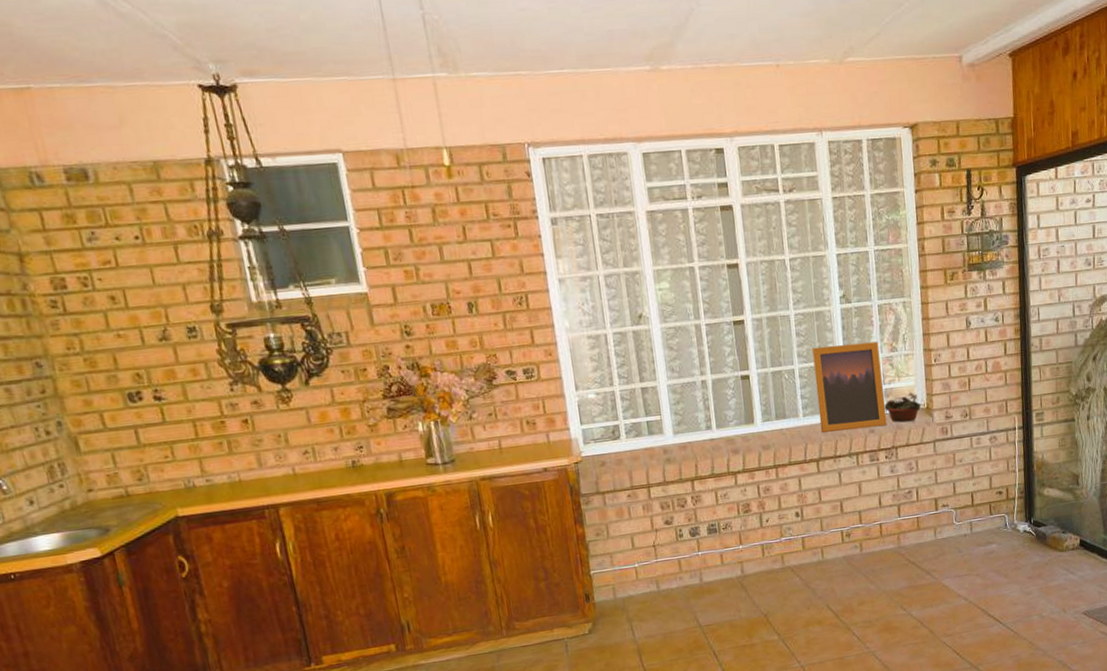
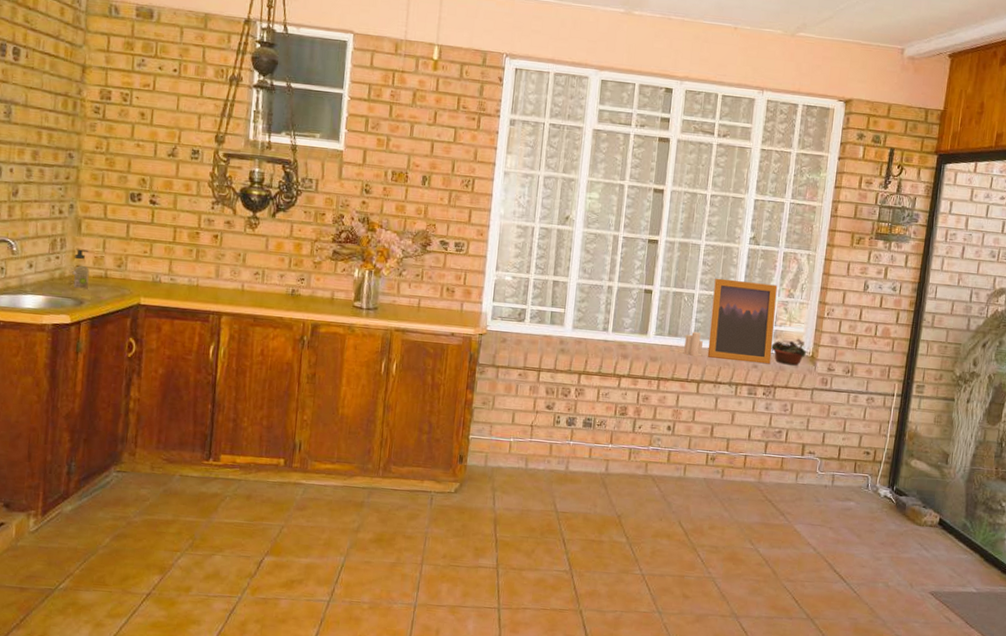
soap dispenser: none [80,469,110,516] -> present [68,249,90,289]
candle: none [794,408,816,436] -> present [683,331,703,357]

